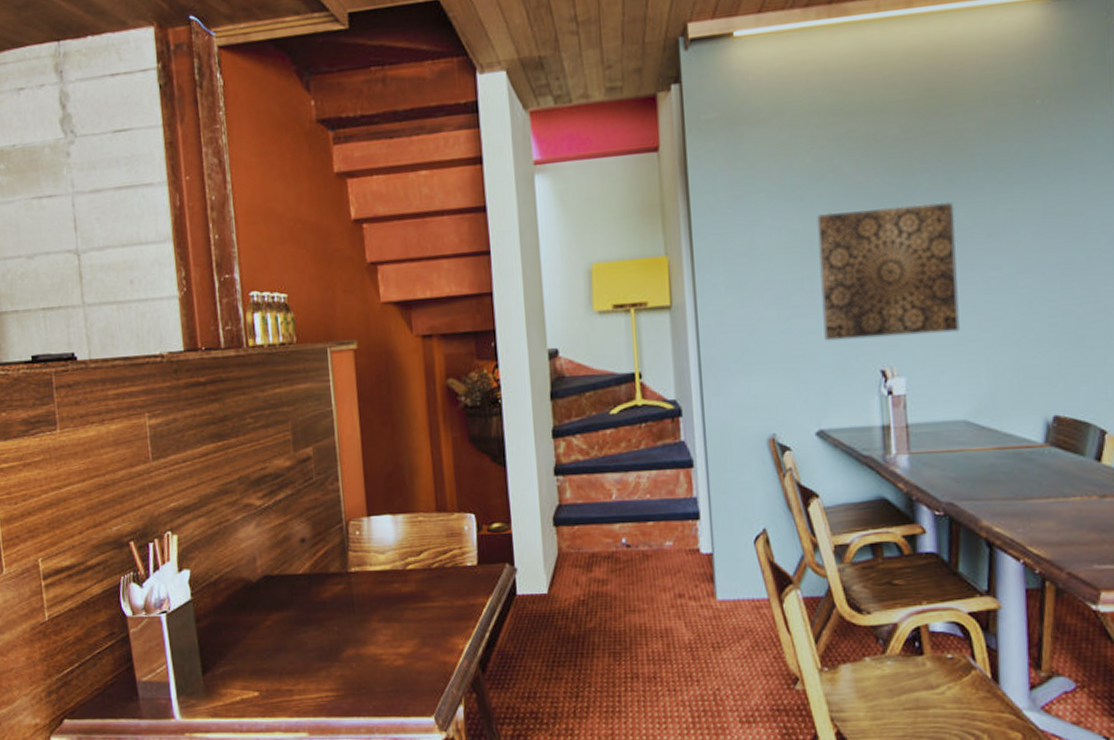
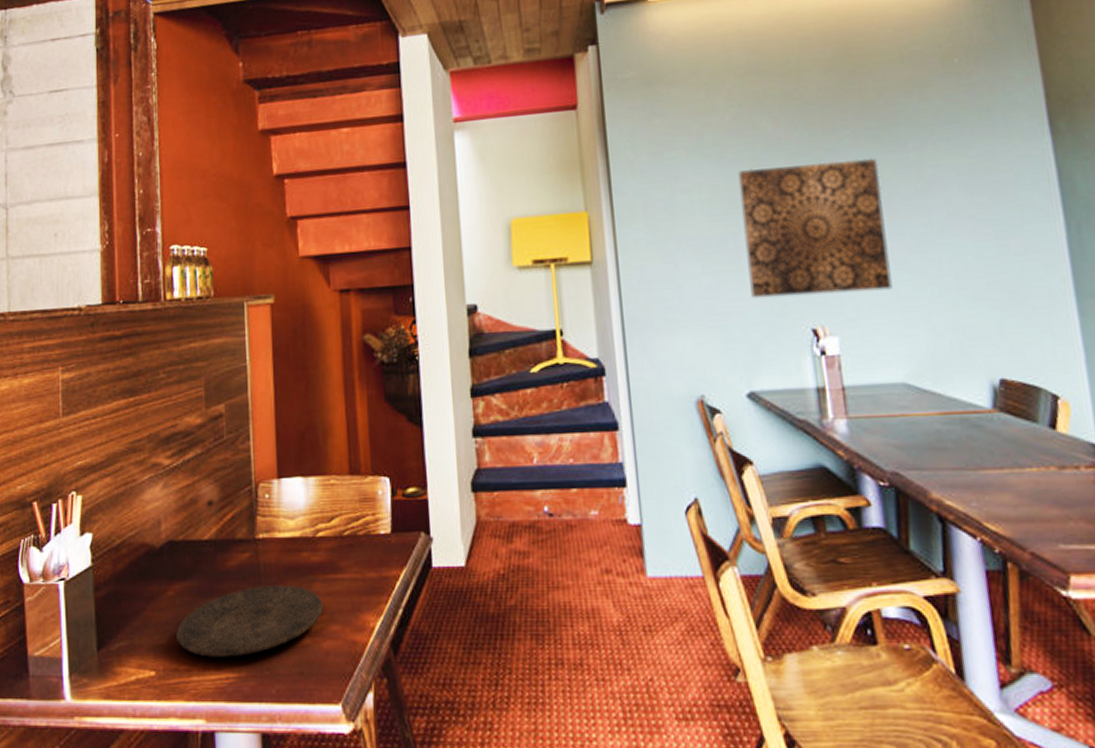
plate: none [276,613,415,679] -> present [175,584,323,657]

